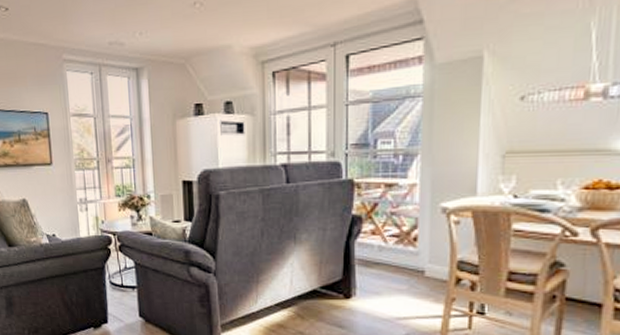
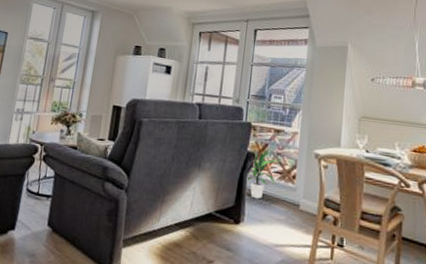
indoor plant: none [354,211,393,269] -> present [246,151,278,199]

